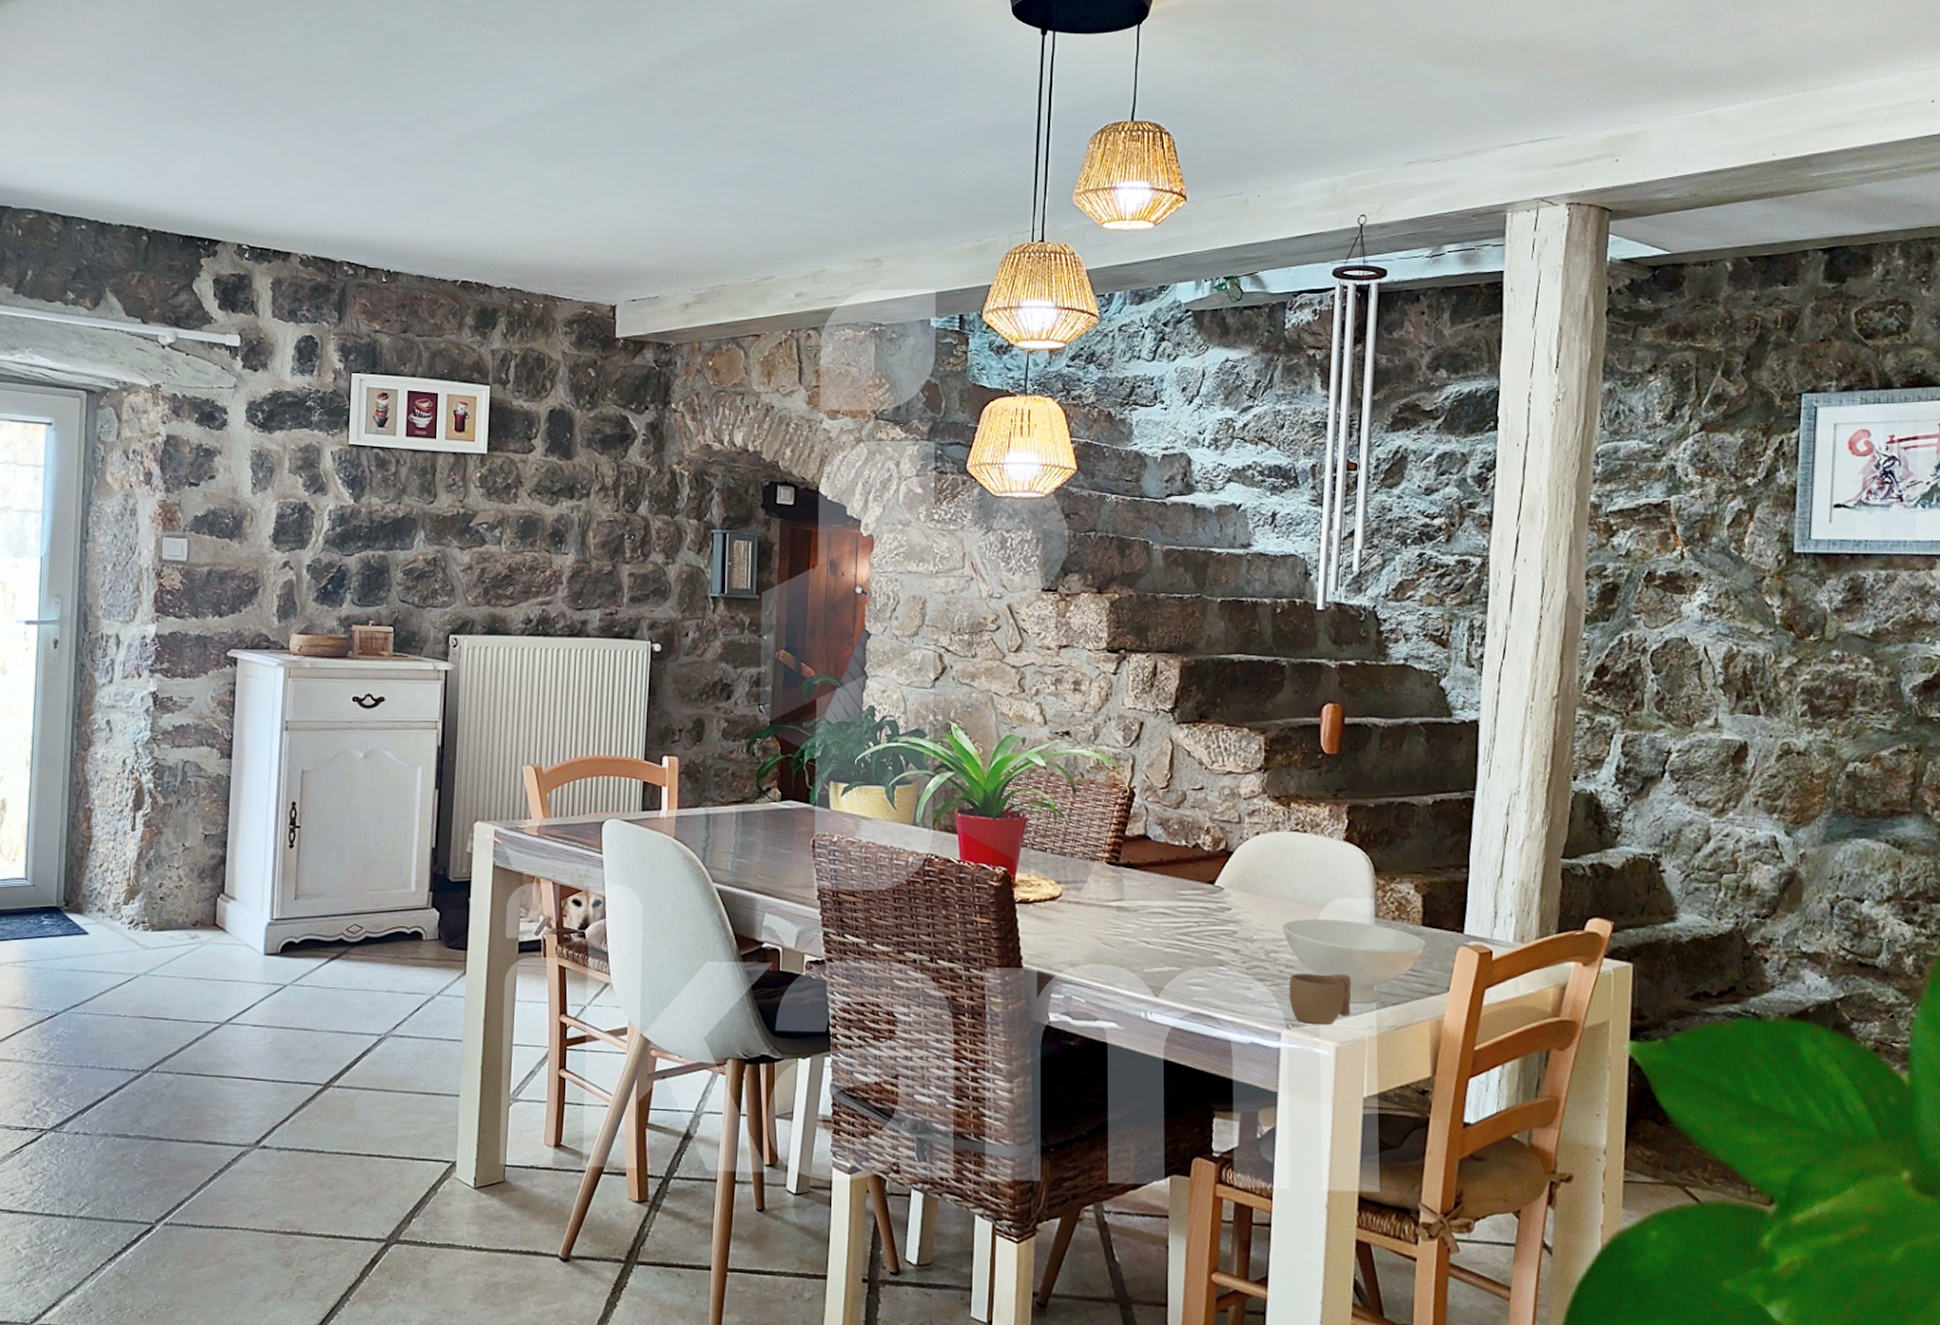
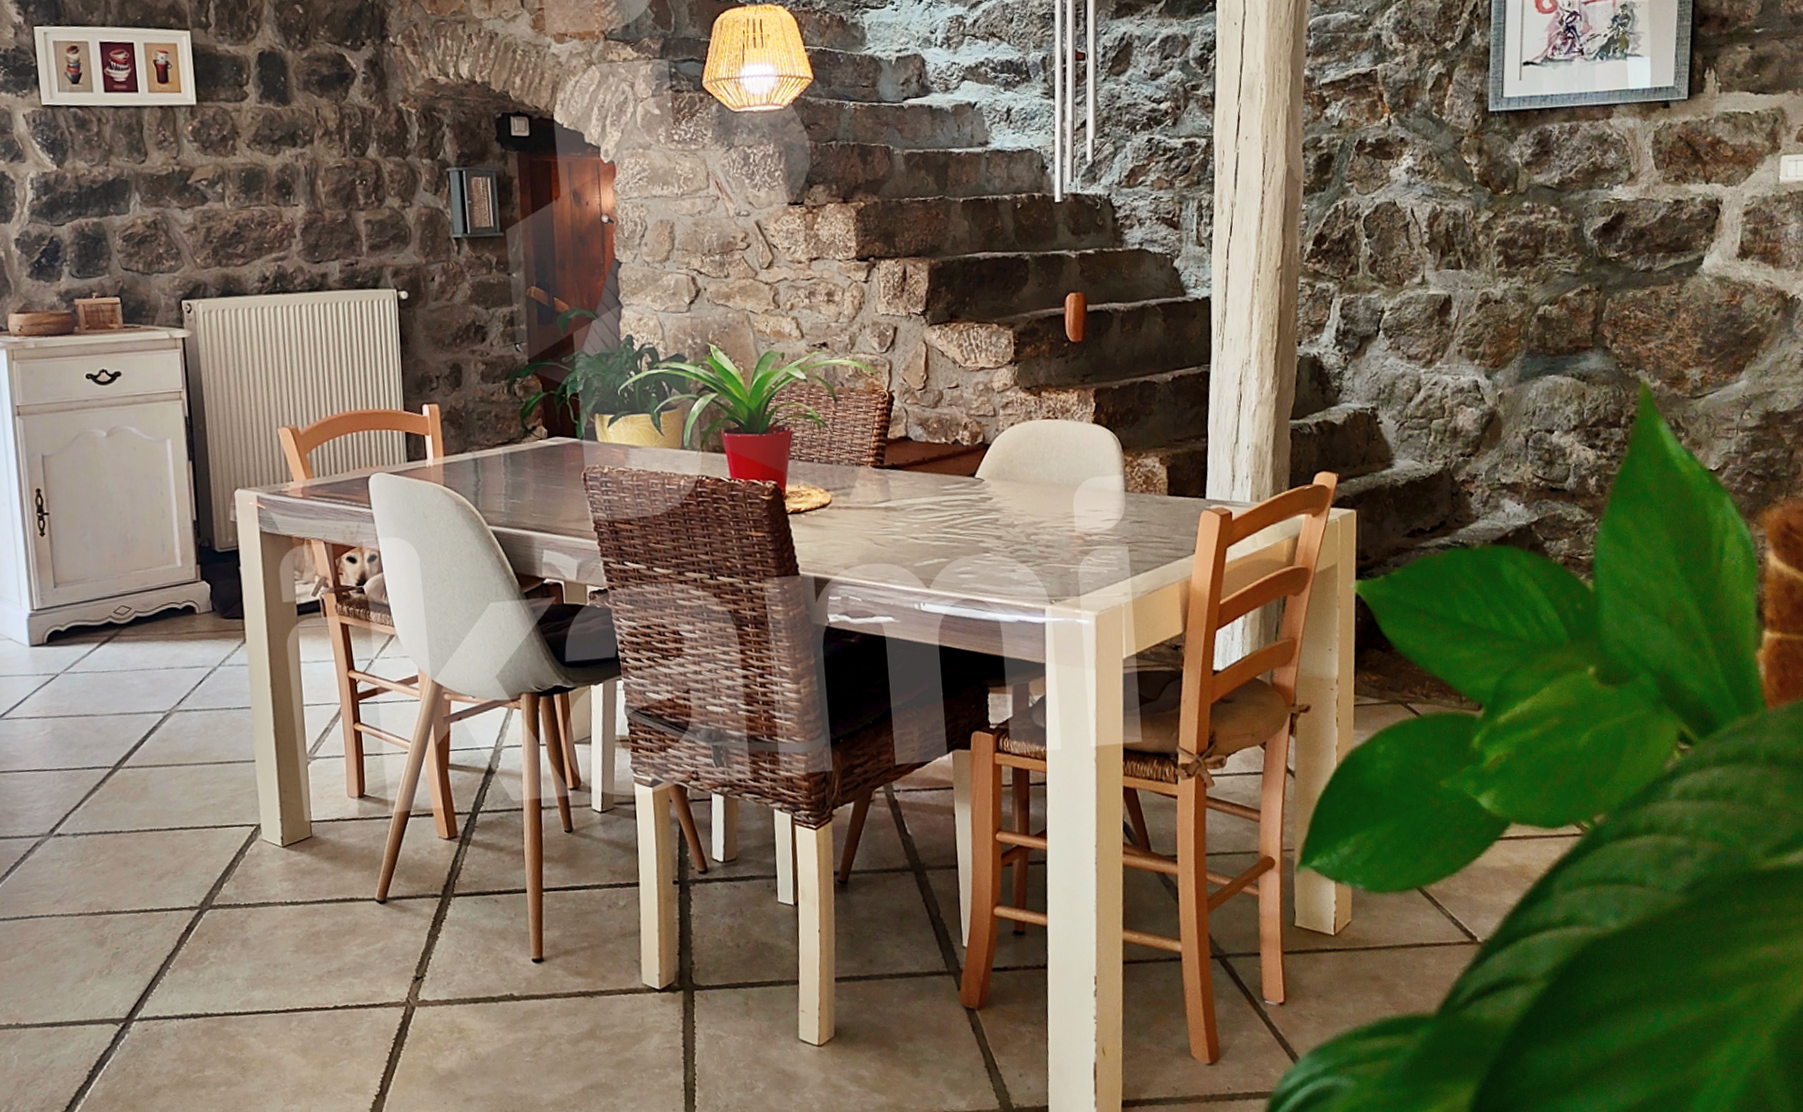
bowl: present [1282,918,1427,1004] -> none [1040,497,1173,574]
cup: present [1288,973,1352,1025] -> none [1049,548,1108,598]

